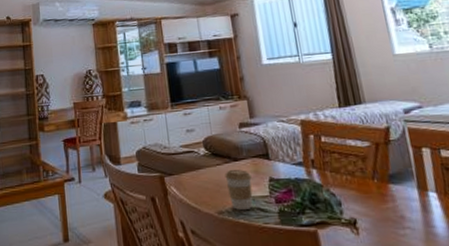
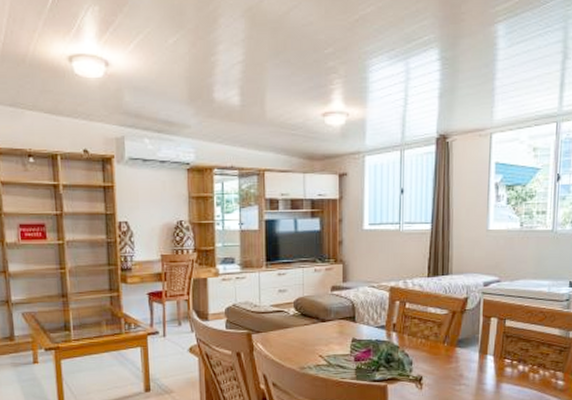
coffee cup: present [225,169,253,211] -> none [311,329,336,367]

